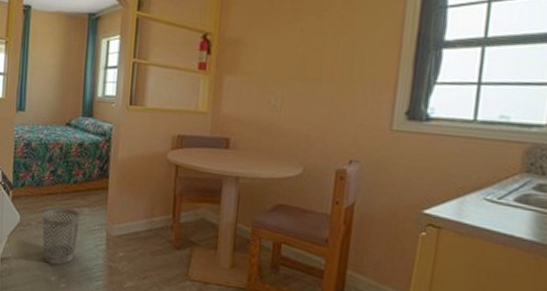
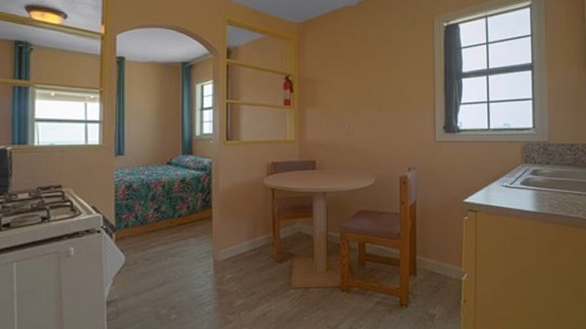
wastebasket: present [42,207,80,265] -> none [149,241,187,298]

